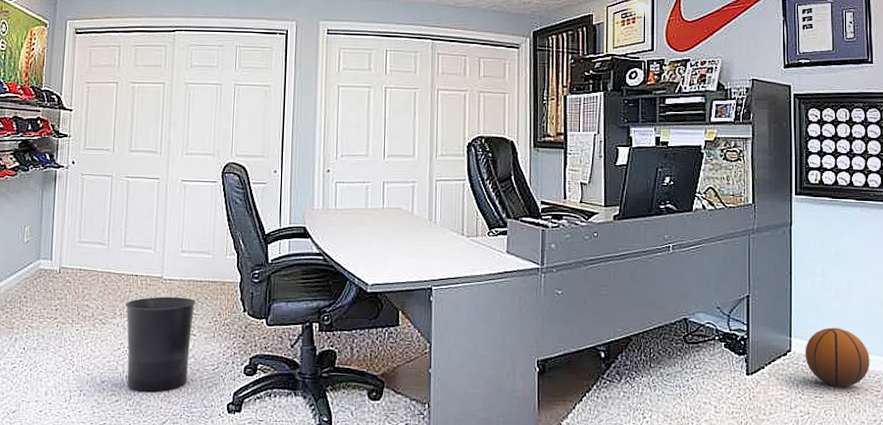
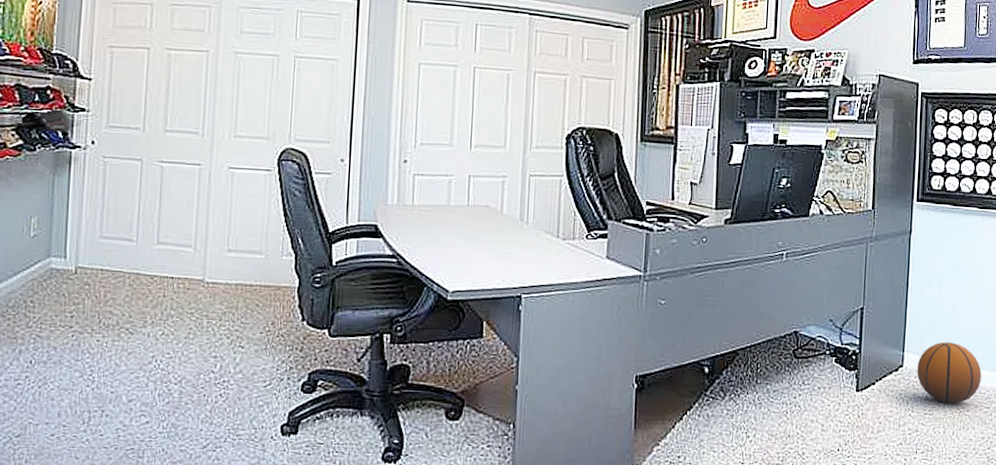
waste bin: present [125,296,196,392] -> none [157,302,245,412]

